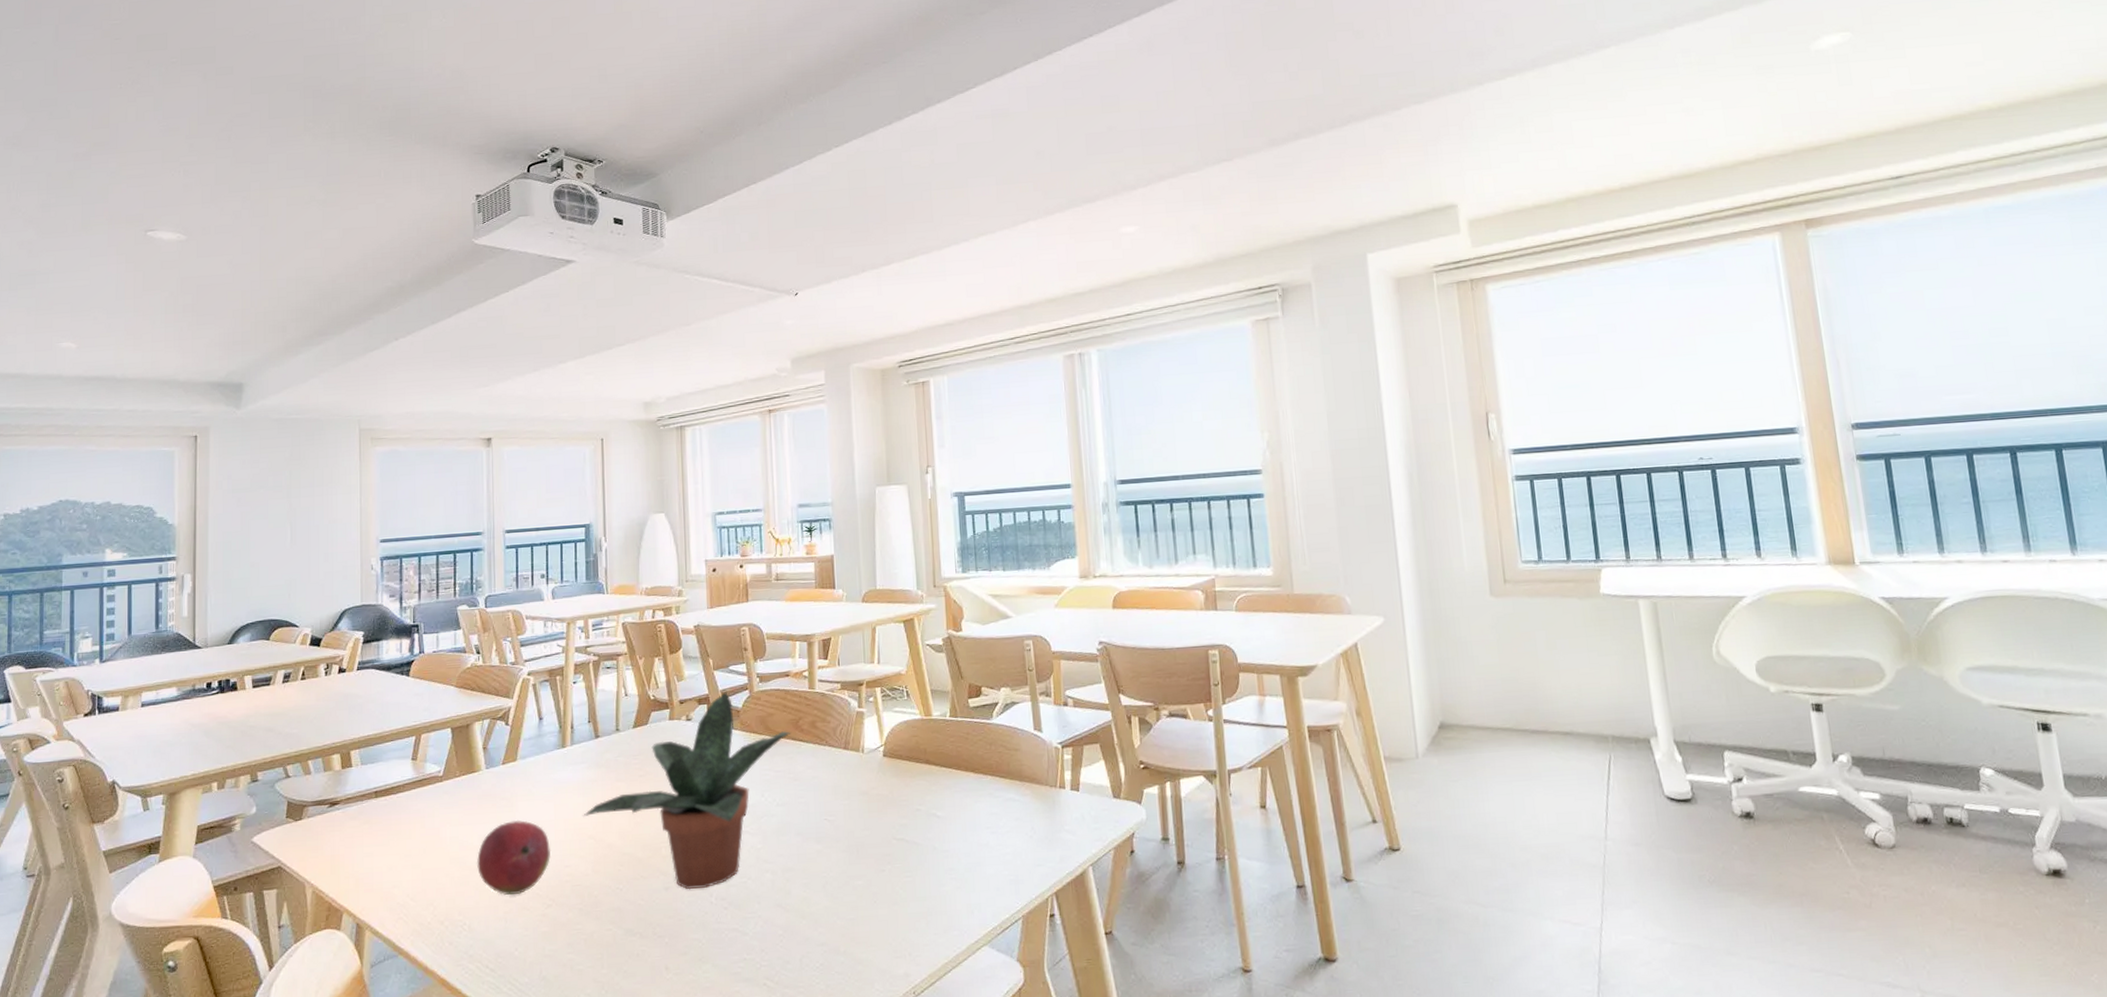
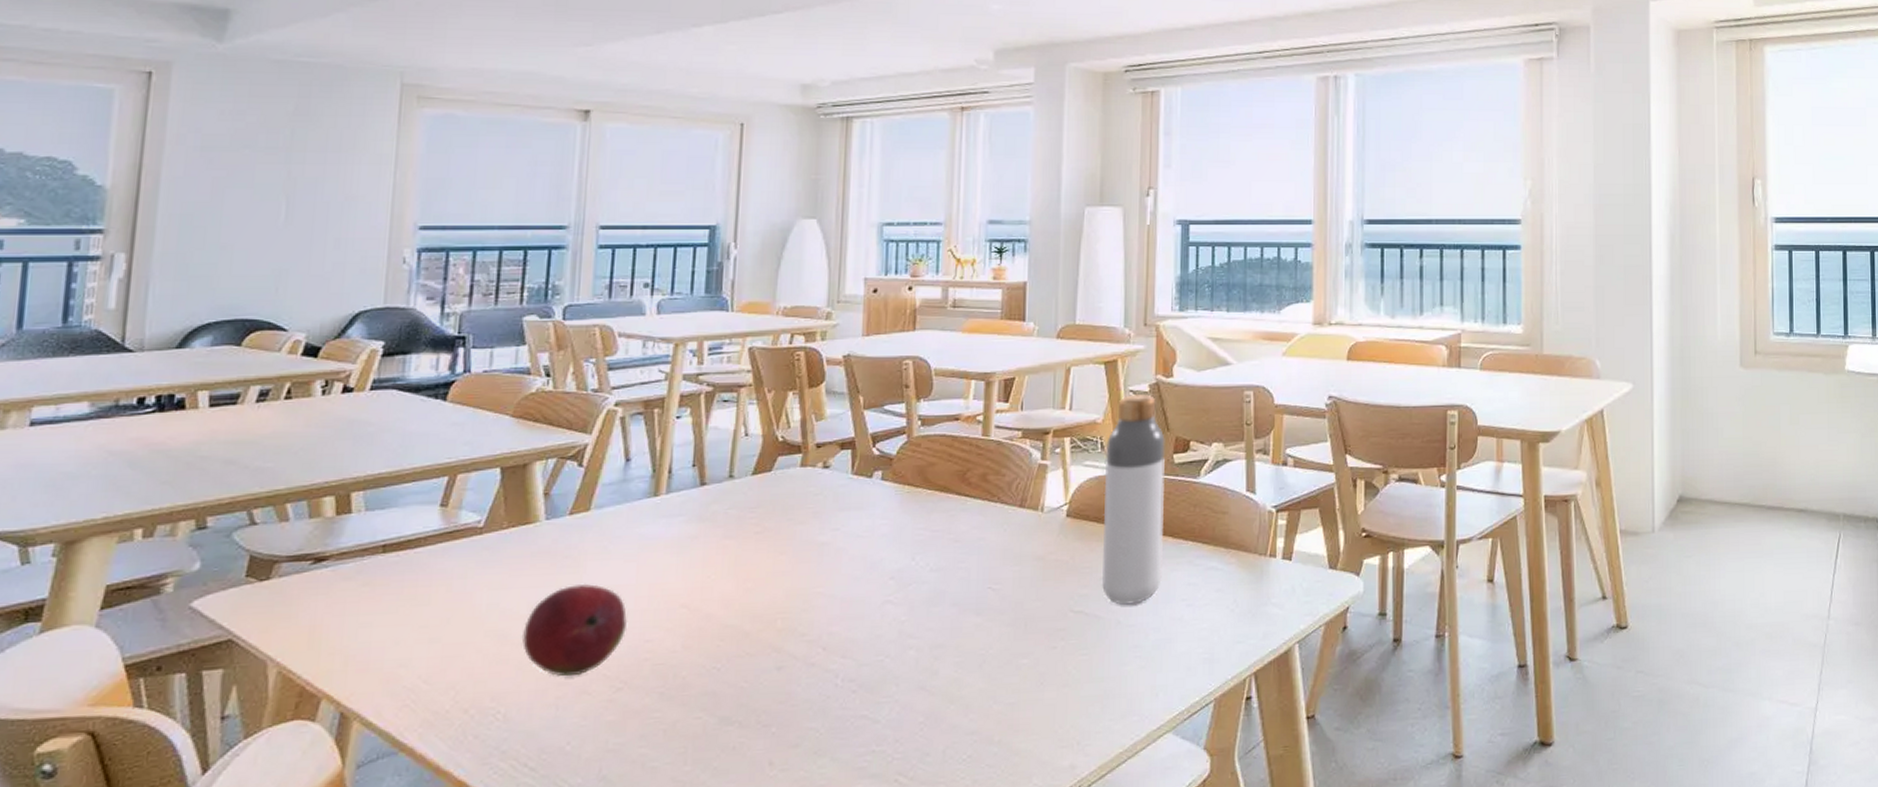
potted plant: present [583,692,791,890] -> none [675,436,956,670]
bottle: none [910,647,968,833] -> present [1101,394,1165,605]

